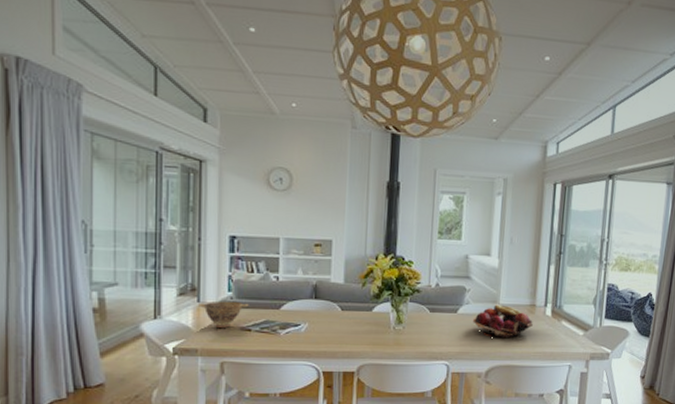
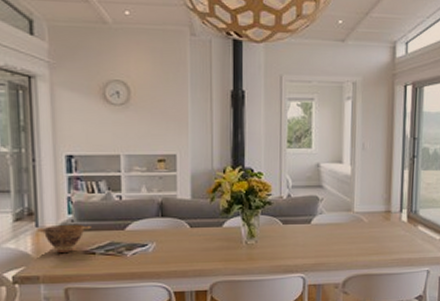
fruit basket: present [473,304,533,339] -> none [328,213,389,247]

